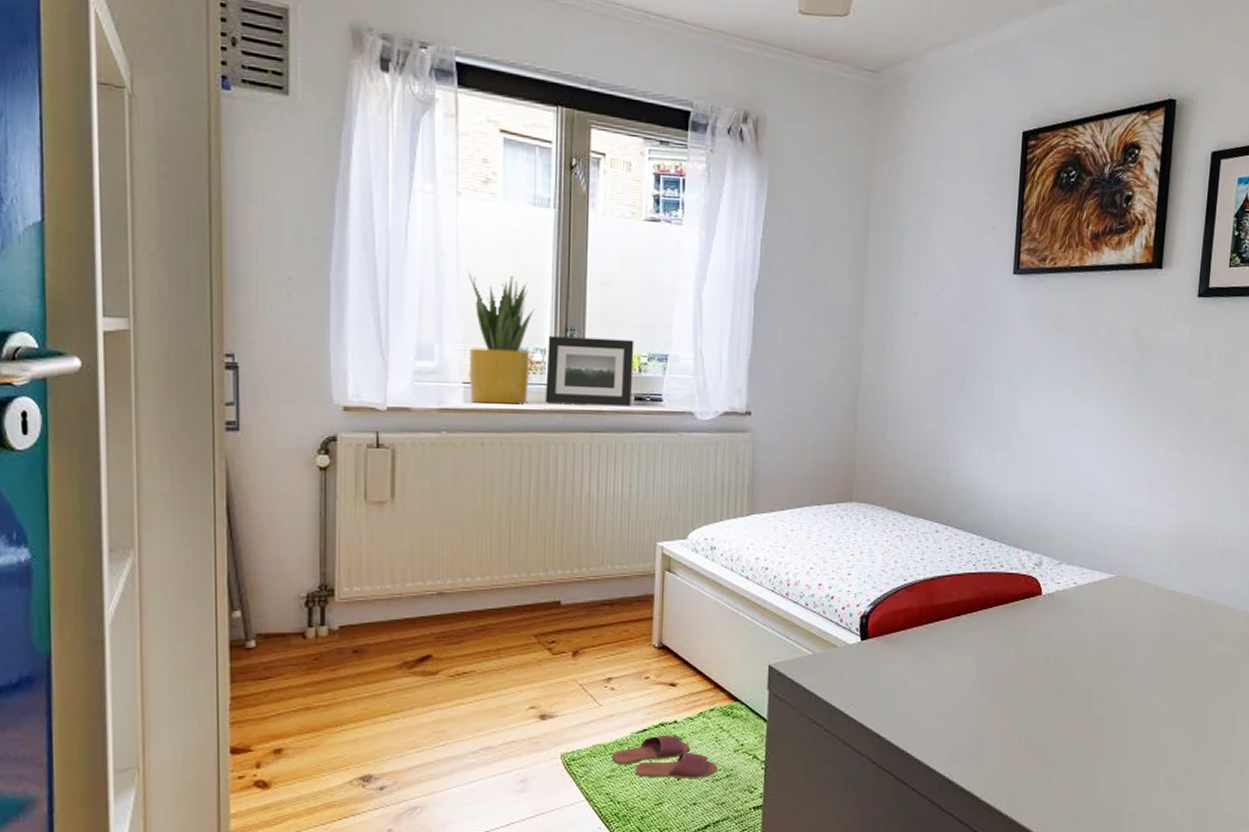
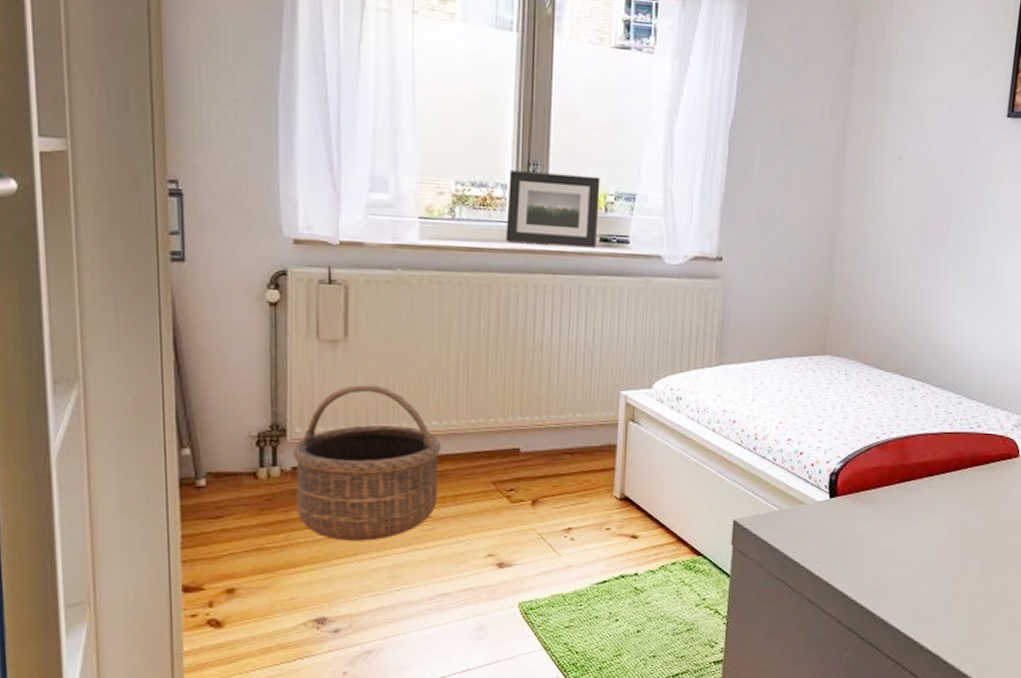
basket: none [340,543,485,698] -> present [292,384,442,541]
planter: present [467,270,536,405] -> none [424,97,496,243]
slippers: present [612,734,718,779] -> none [570,586,679,631]

